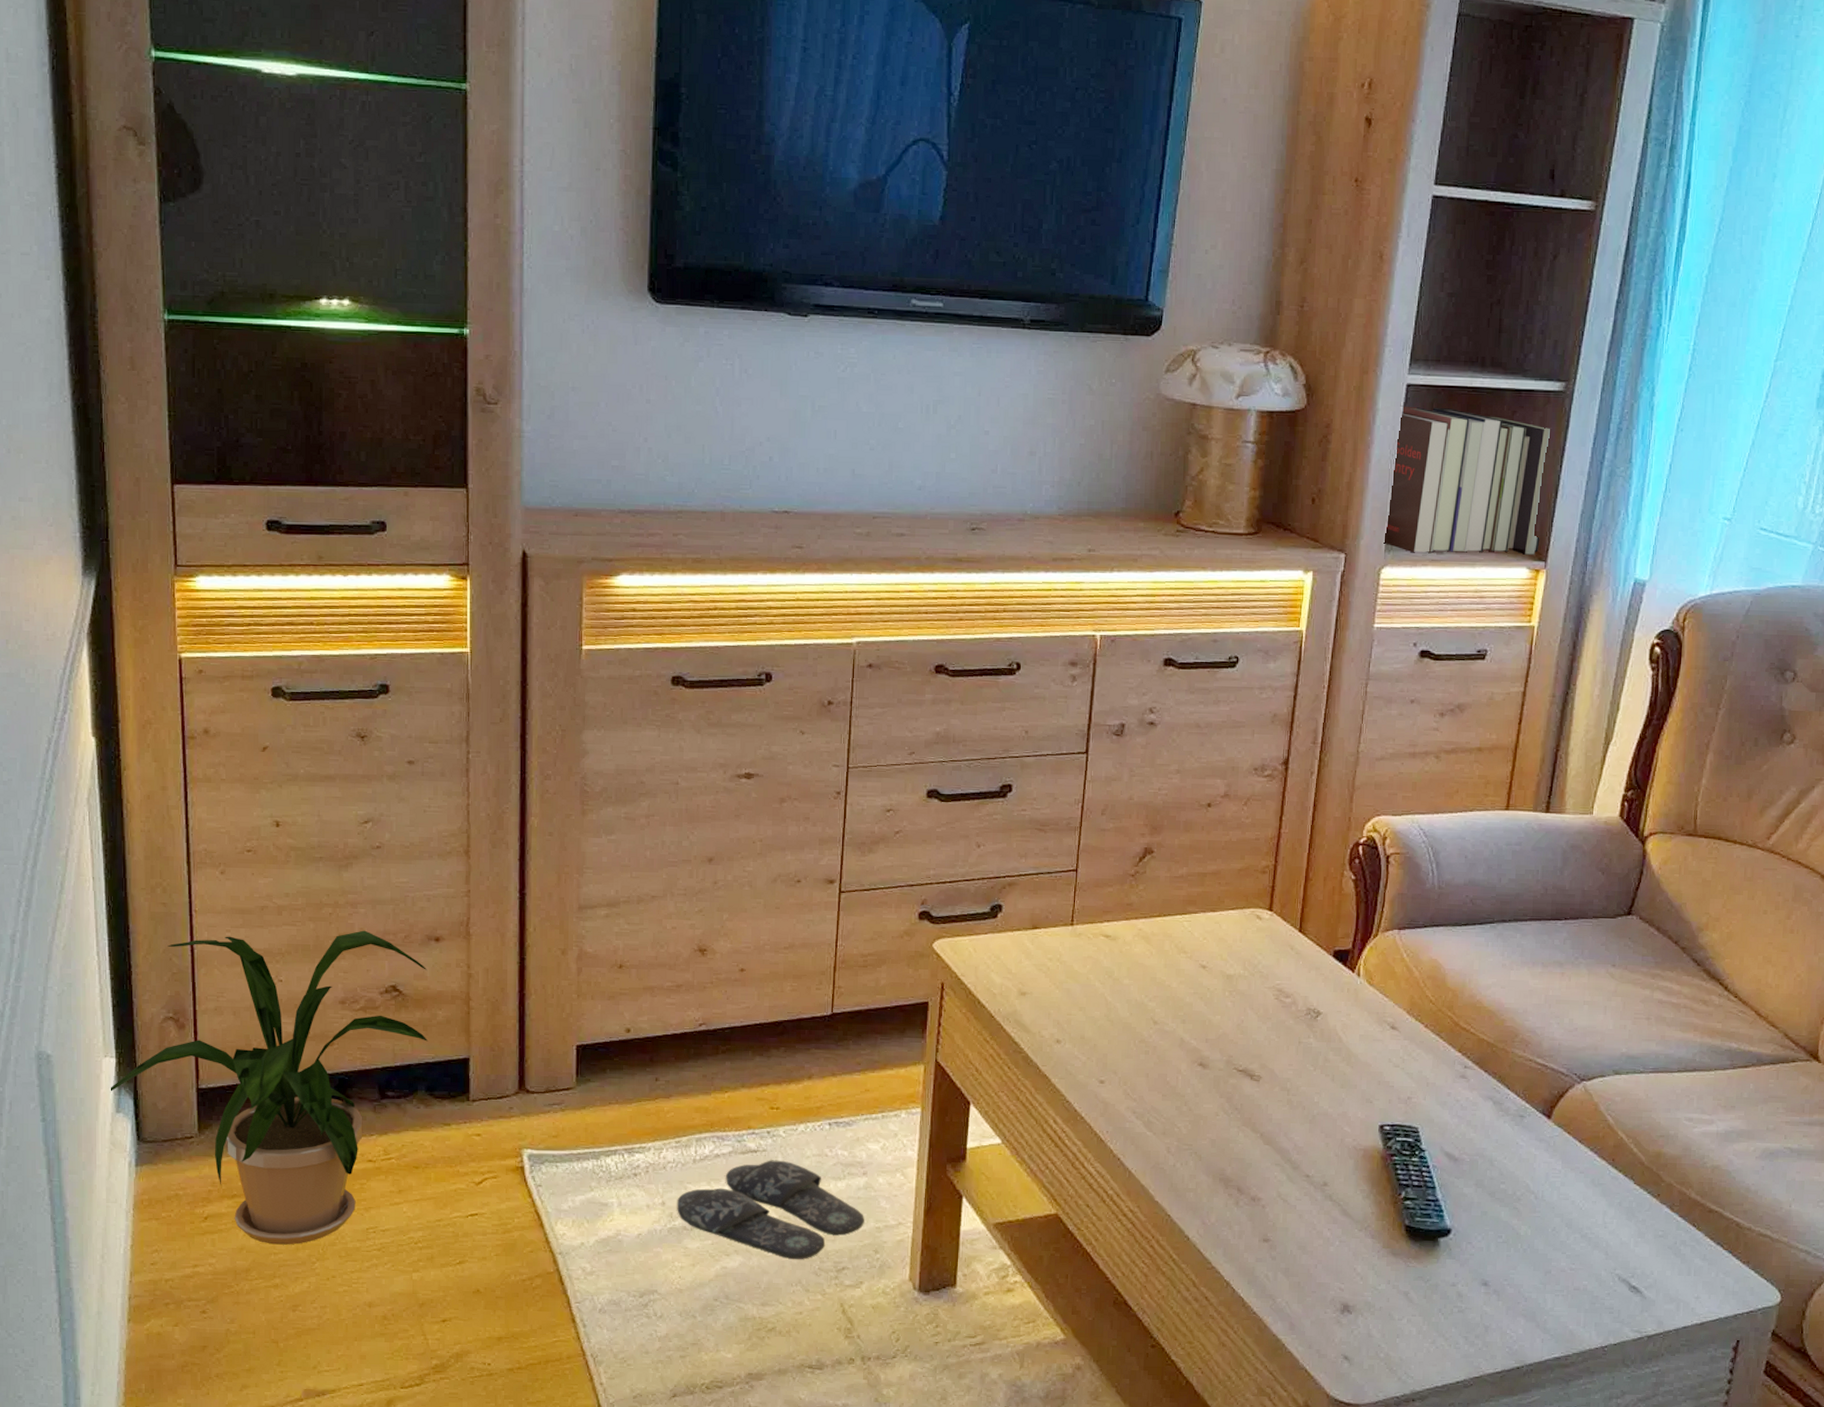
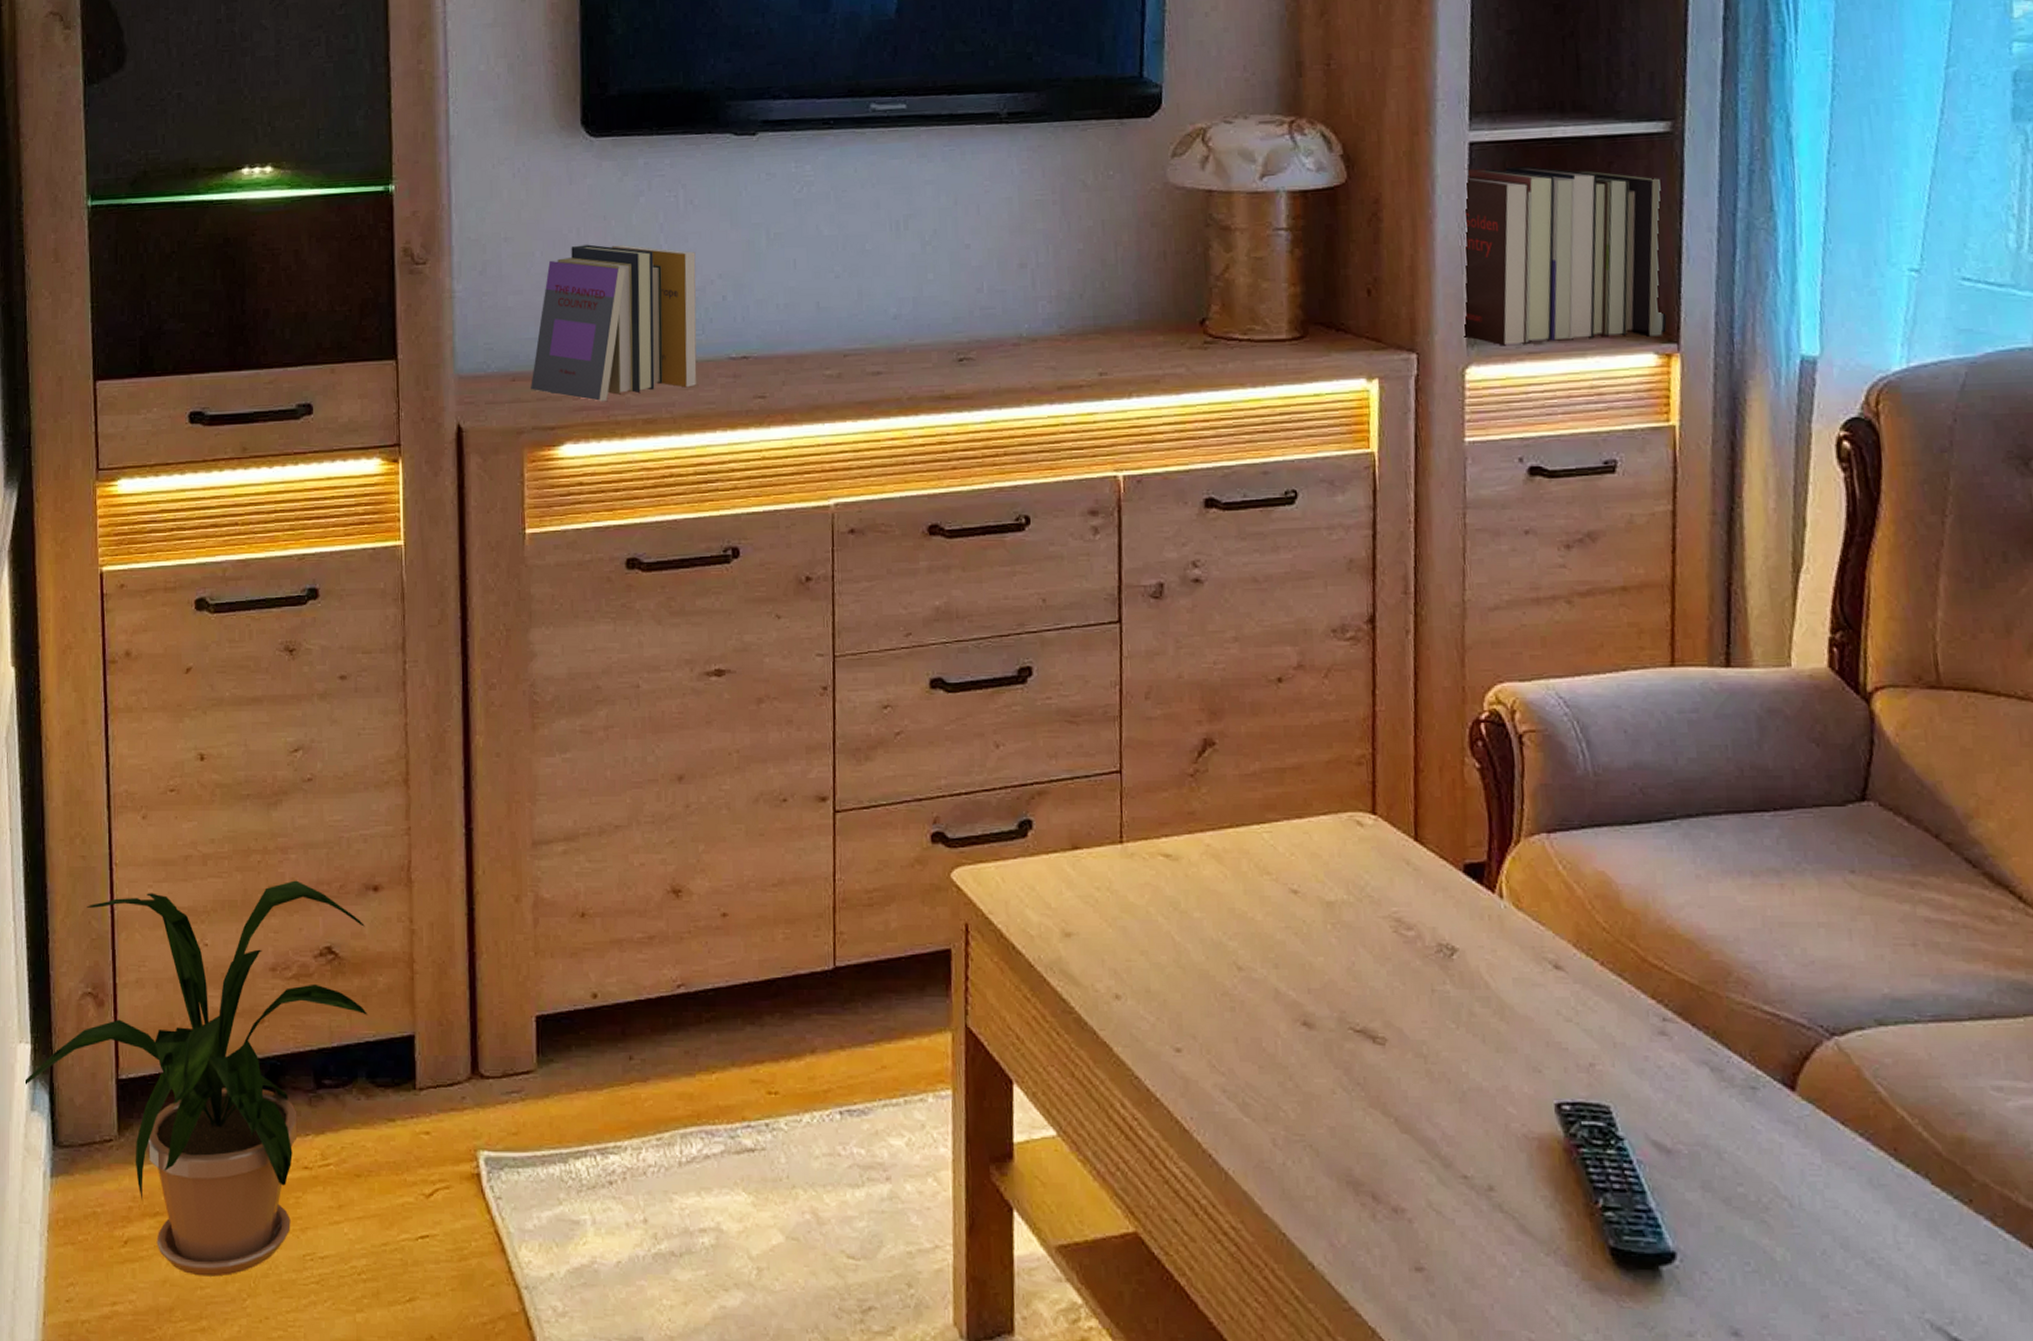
books: none [592,400,747,541] -> present [531,244,697,402]
slippers: present [677,1160,864,1259] -> none [662,1161,892,1296]

